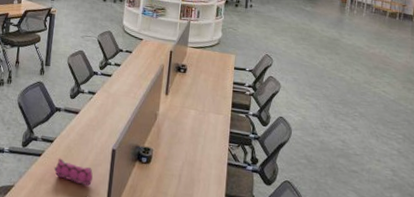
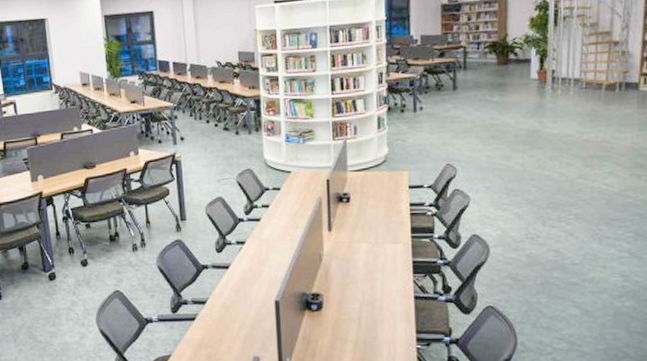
pencil case: present [54,158,93,186] -> none [212,319,259,344]

